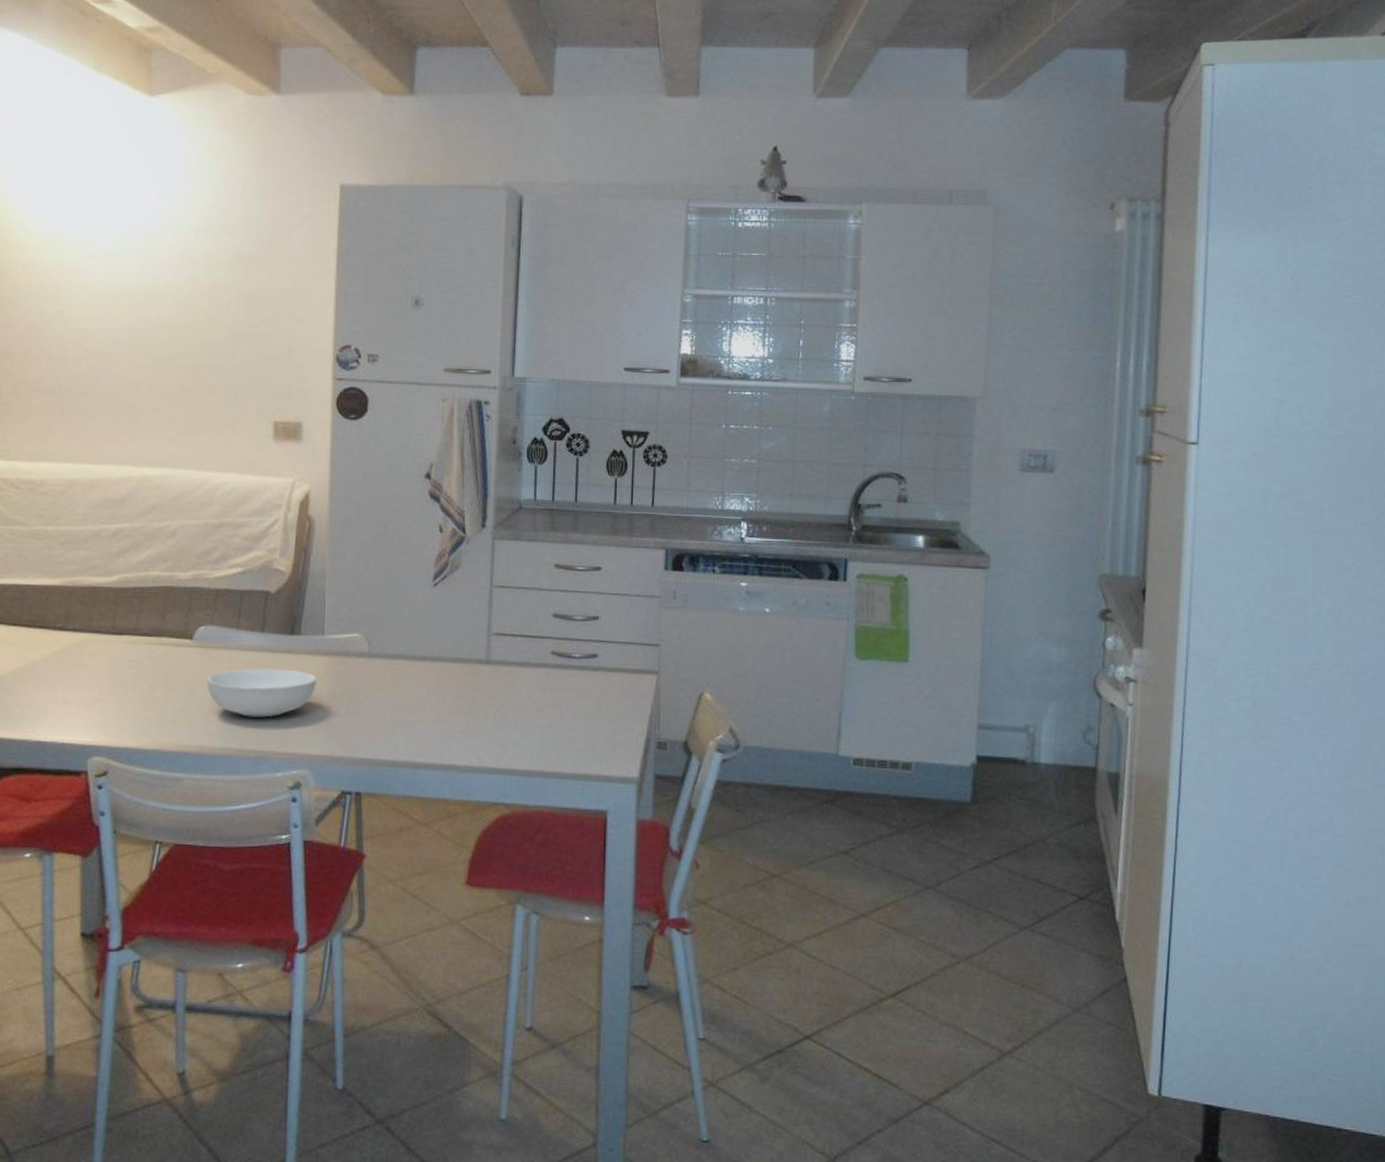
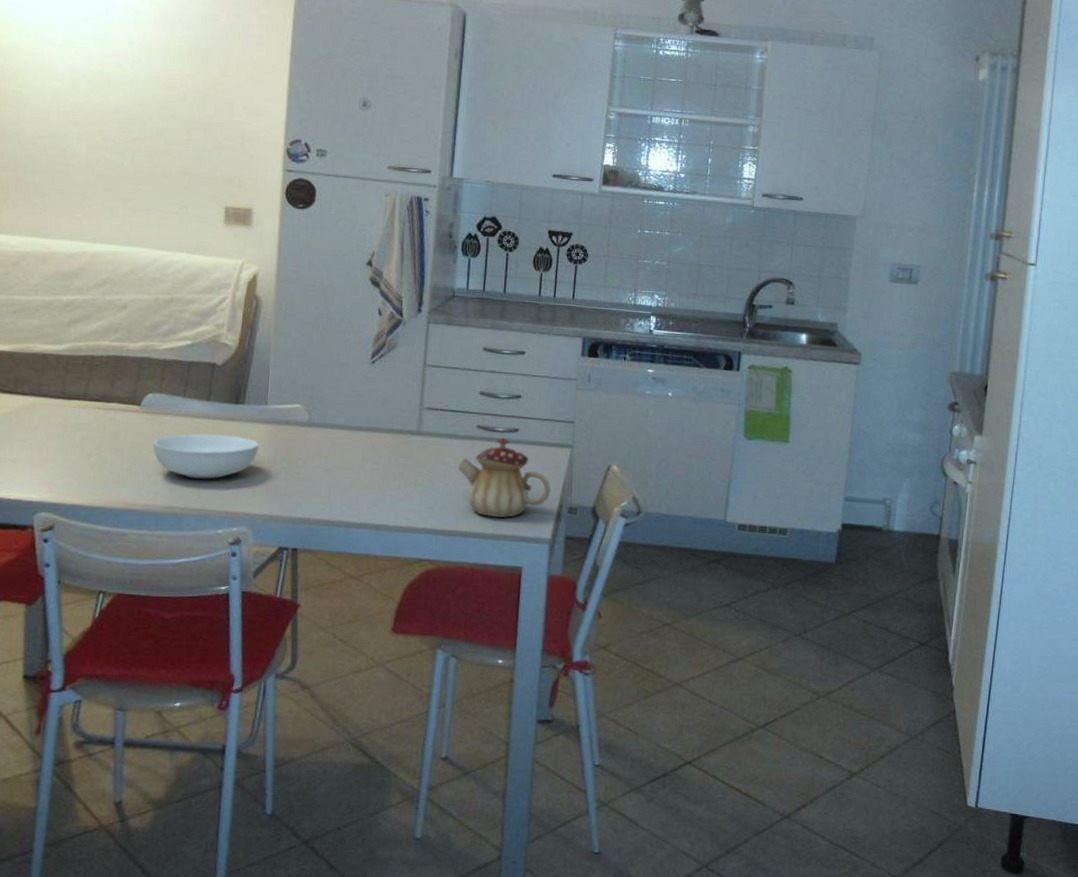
teapot: none [532,664,636,756] -> present [458,437,551,518]

